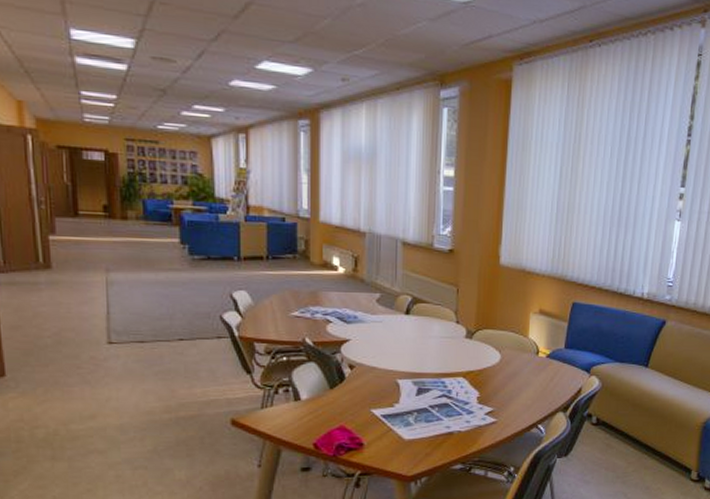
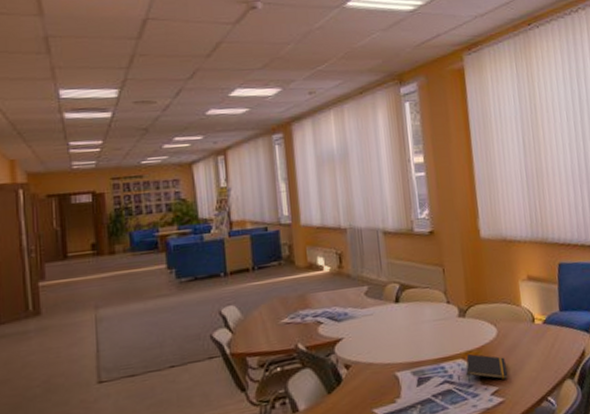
notepad: none [464,373,505,403] -> present [466,353,508,384]

